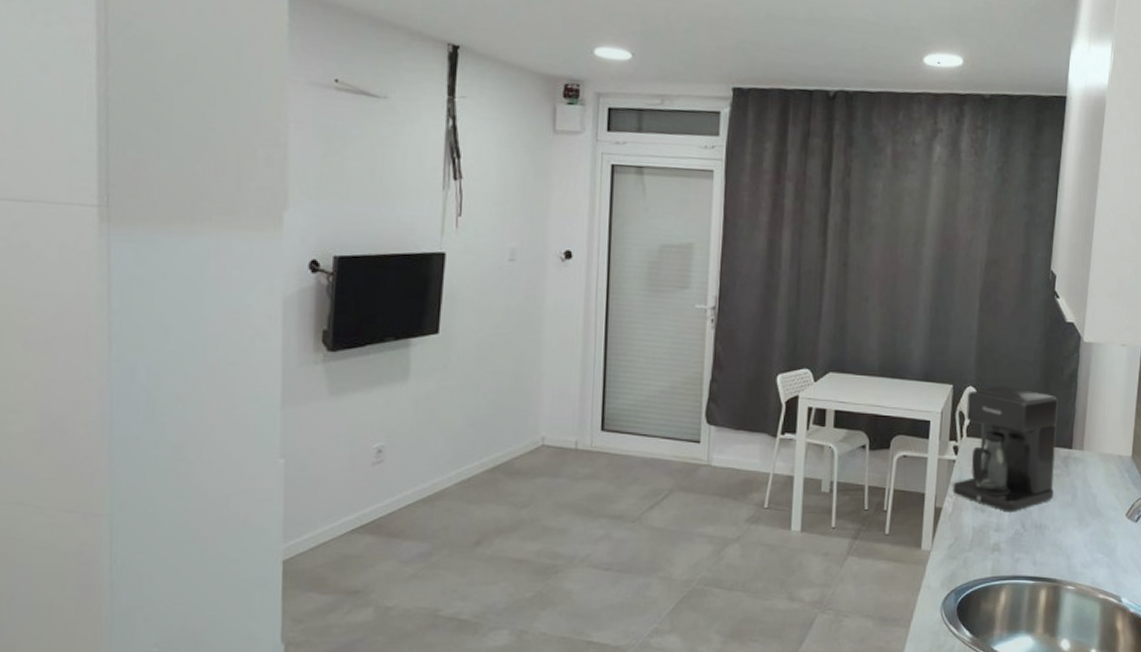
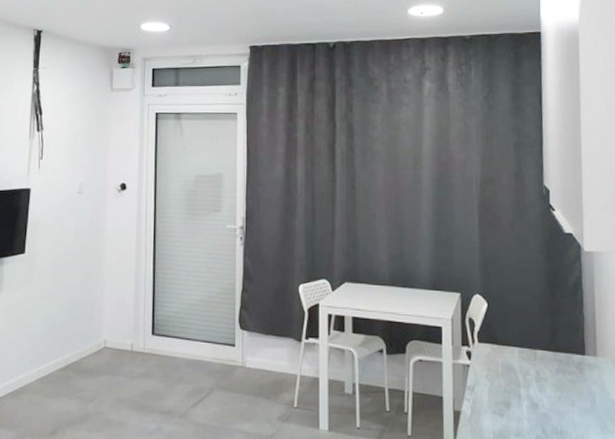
coffee maker: present [952,386,1058,511] -> none [469,294,572,416]

